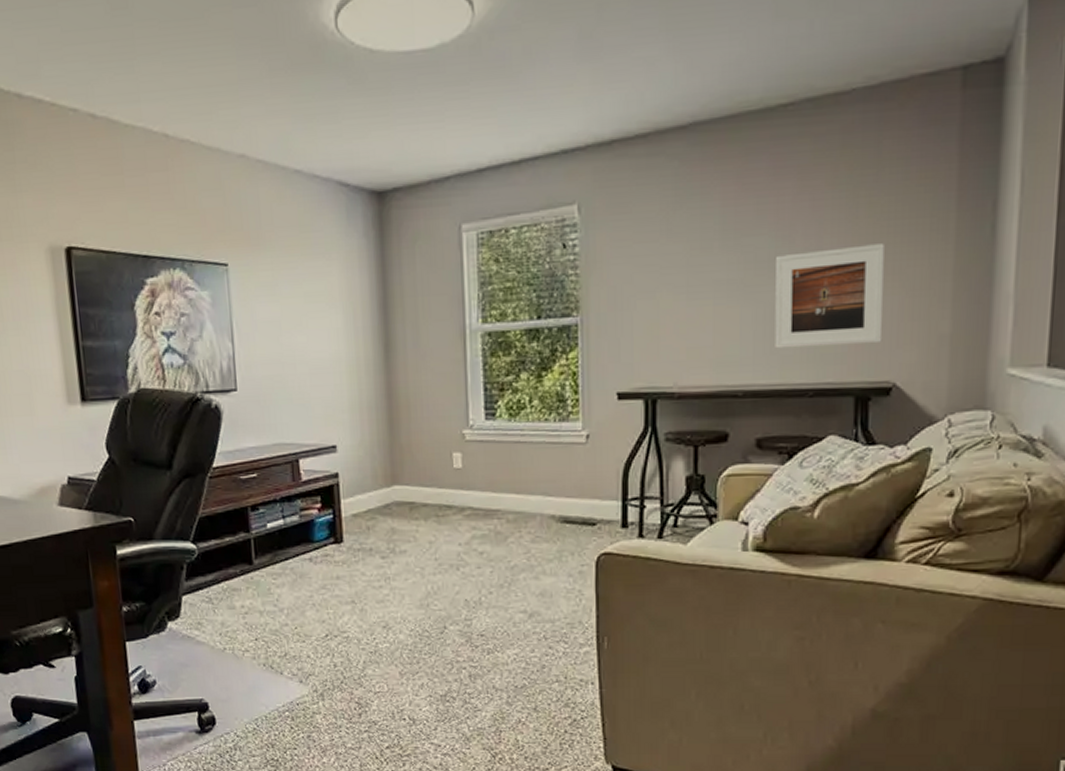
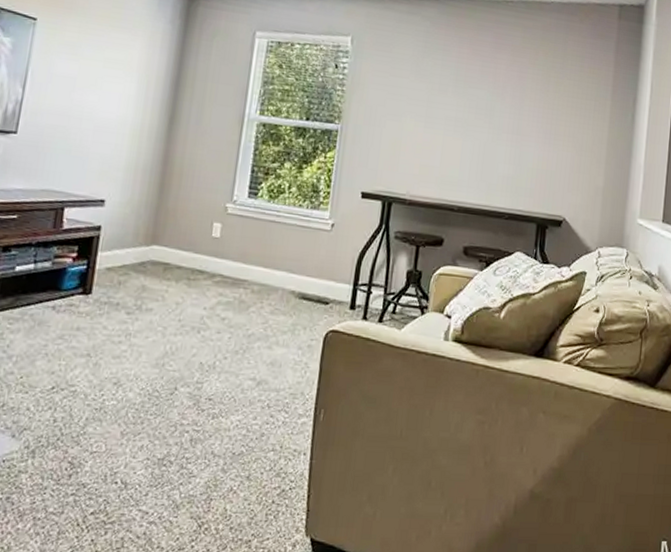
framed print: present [775,243,885,349] -> none [484,107,564,186]

